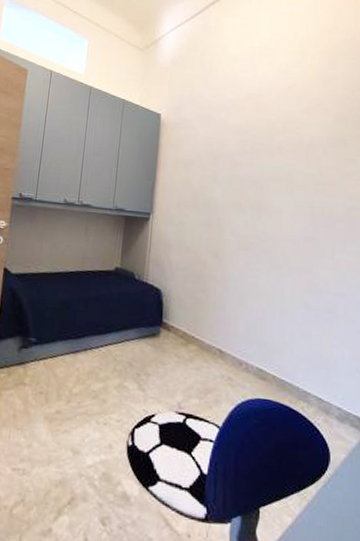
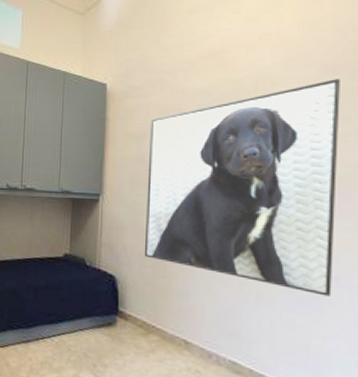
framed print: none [187,127,348,310] -> present [144,79,340,296]

